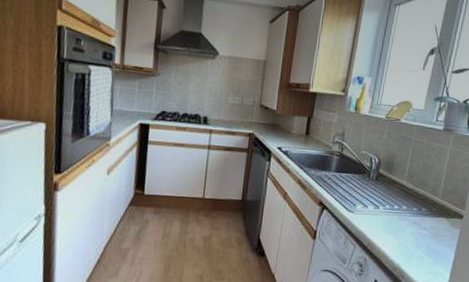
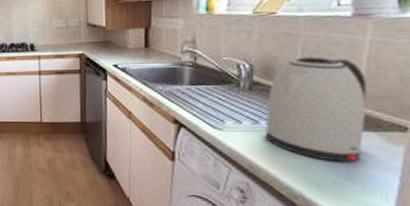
kettle: none [382,157,446,241] -> present [265,57,367,163]

